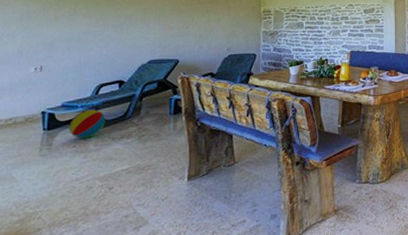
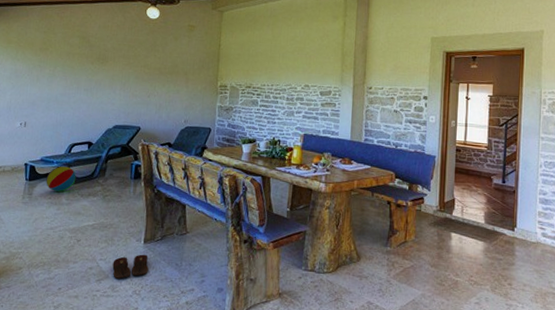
sandal: none [152,192,194,224] -> present [112,254,149,280]

